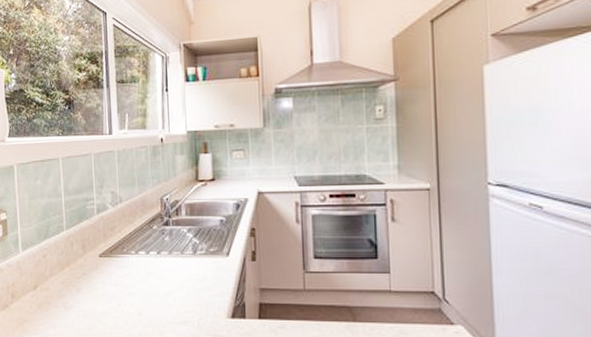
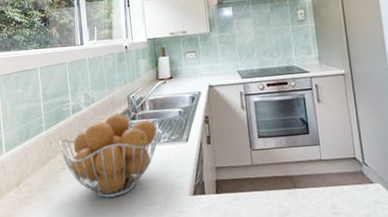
fruit basket: none [81,216,196,312] -> present [59,113,159,198]

